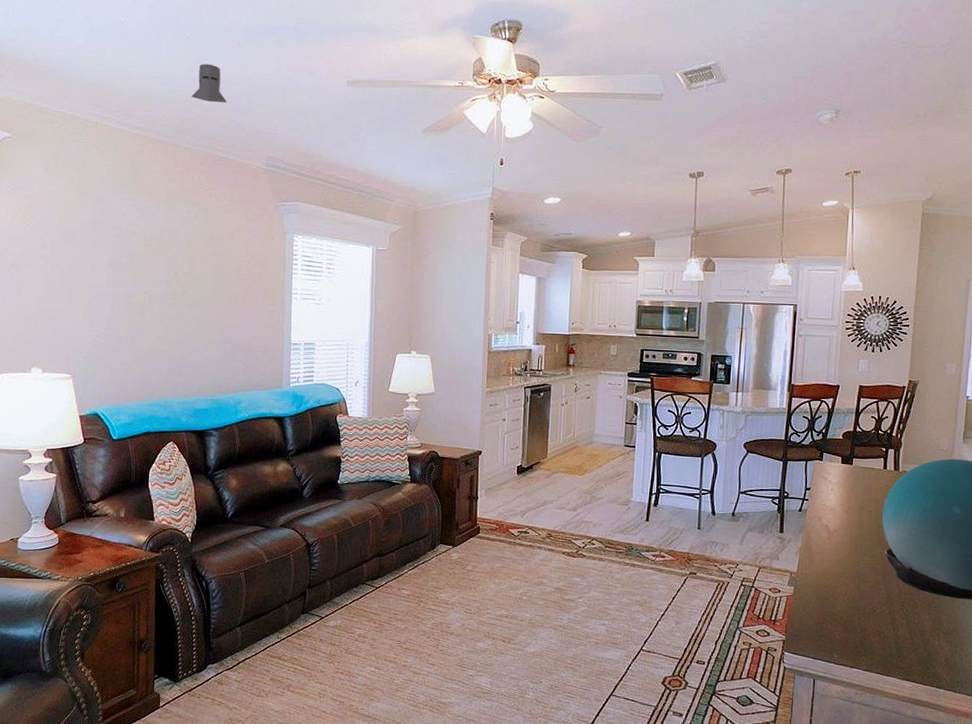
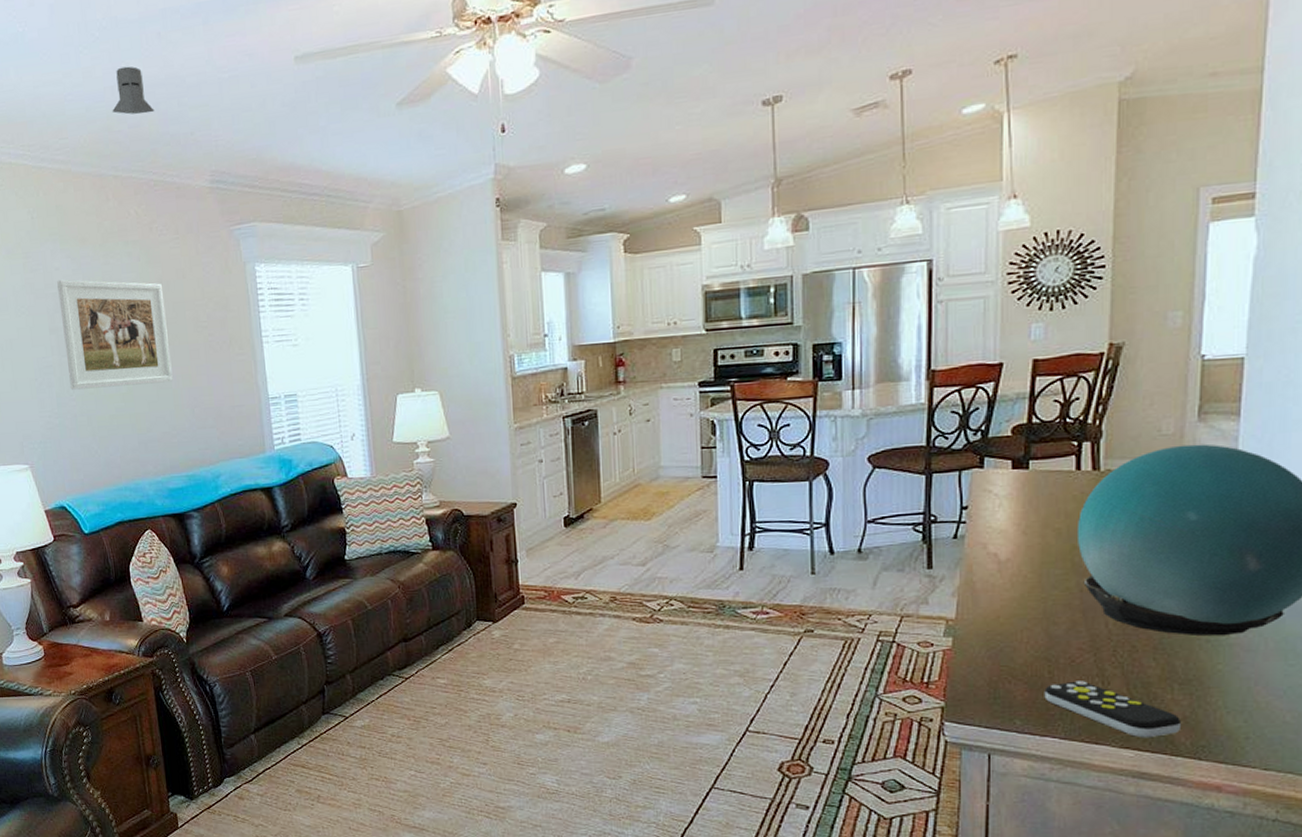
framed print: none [120,223,213,320] -> present [57,279,173,390]
remote control: none [854,626,944,674] -> present [1044,681,1180,738]

